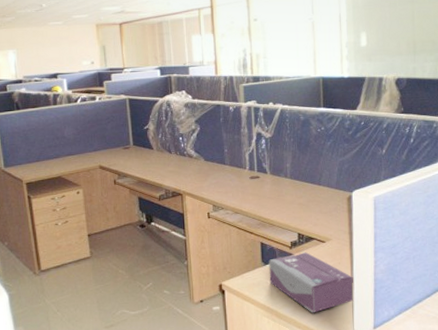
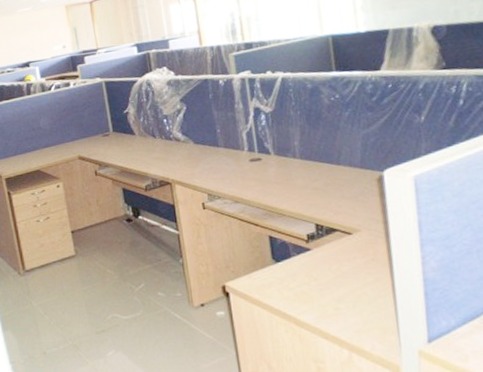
tissue box: present [269,252,355,313] -> none [280,247,397,321]

